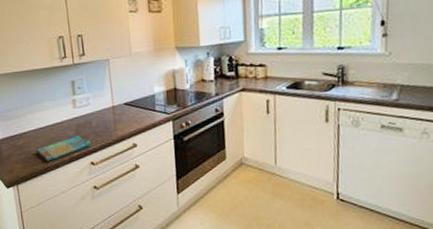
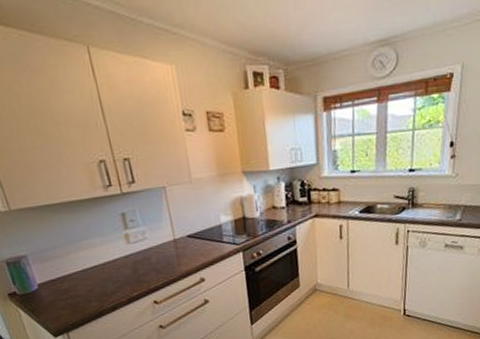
dish towel: present [37,135,92,162] -> none [87,274,153,305]

